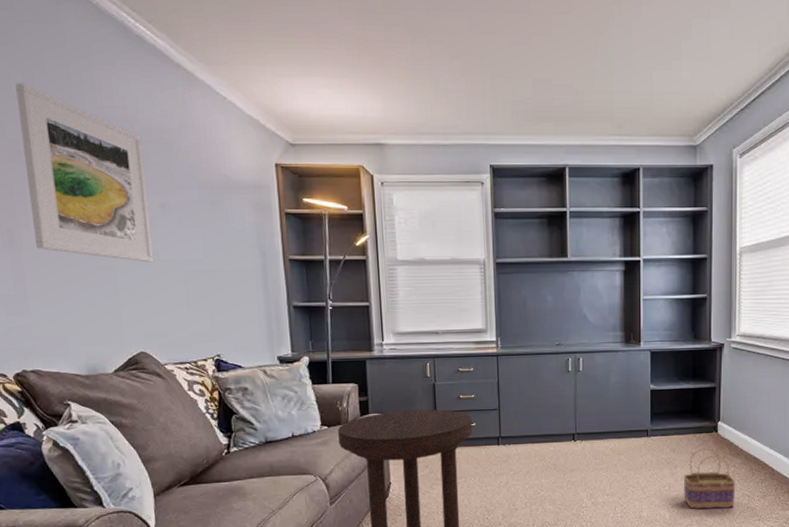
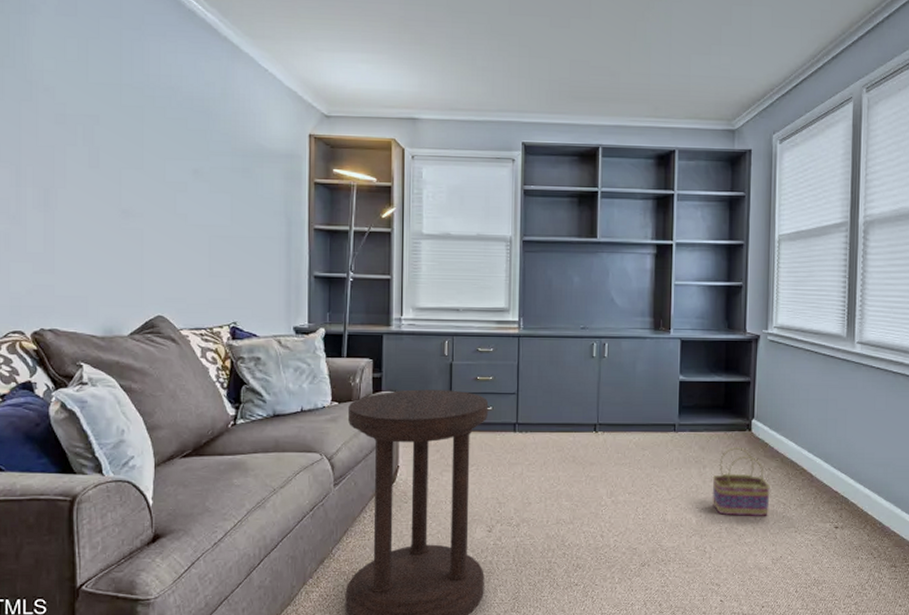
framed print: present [15,83,154,263] -> none [70,50,182,227]

